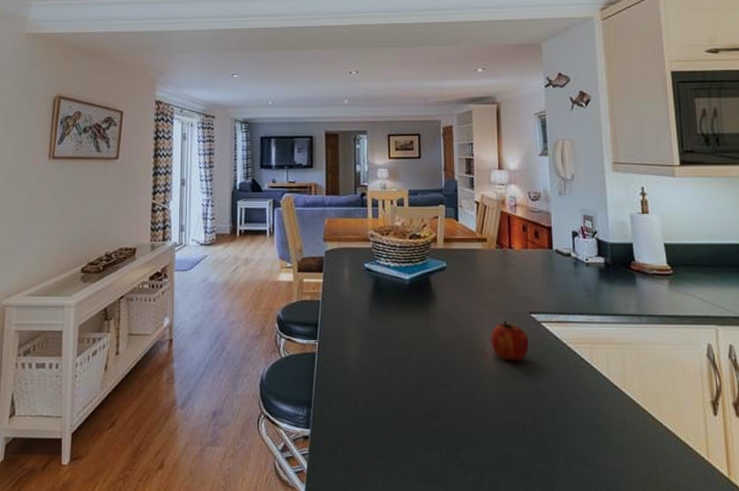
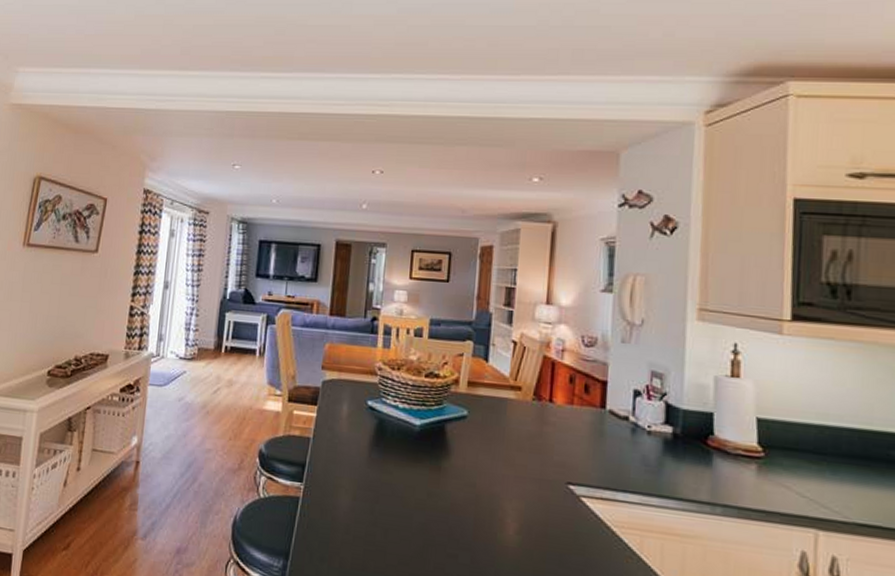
fruit: present [490,320,529,361] -> none [513,488,562,540]

